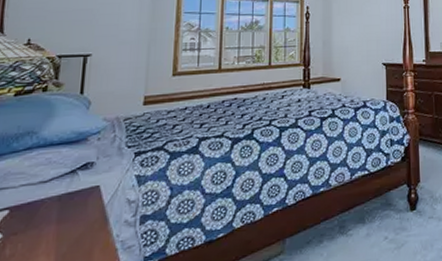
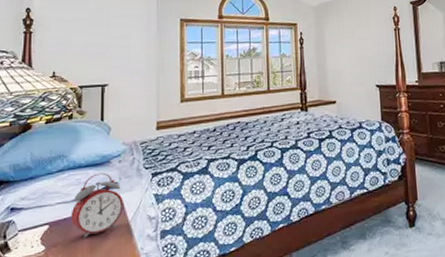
alarm clock: none [36,151,101,224] -> present [70,172,125,238]

